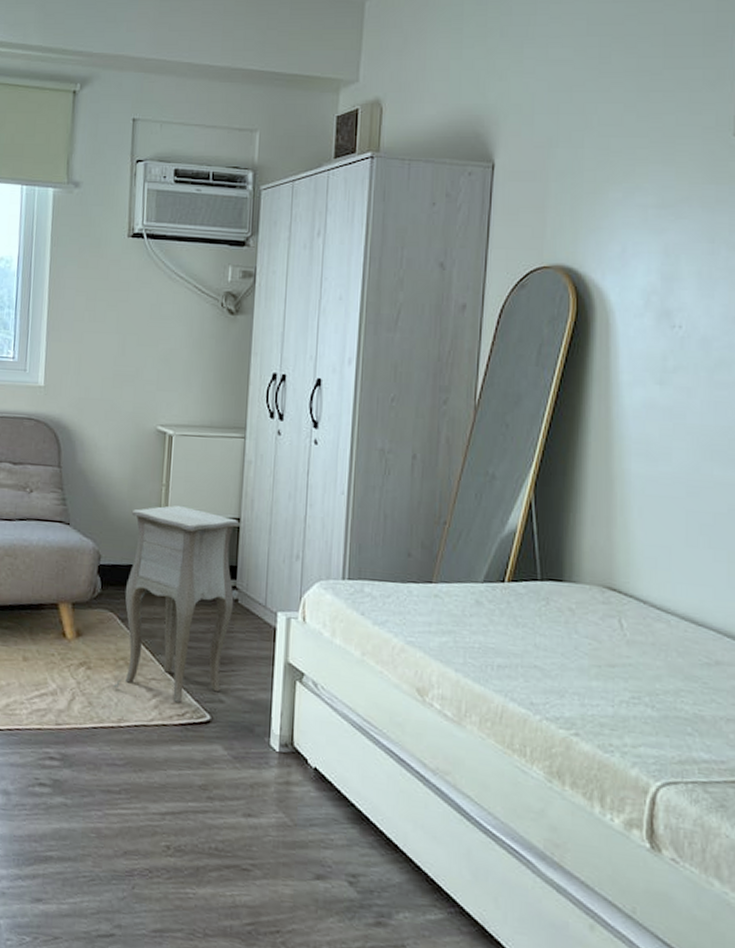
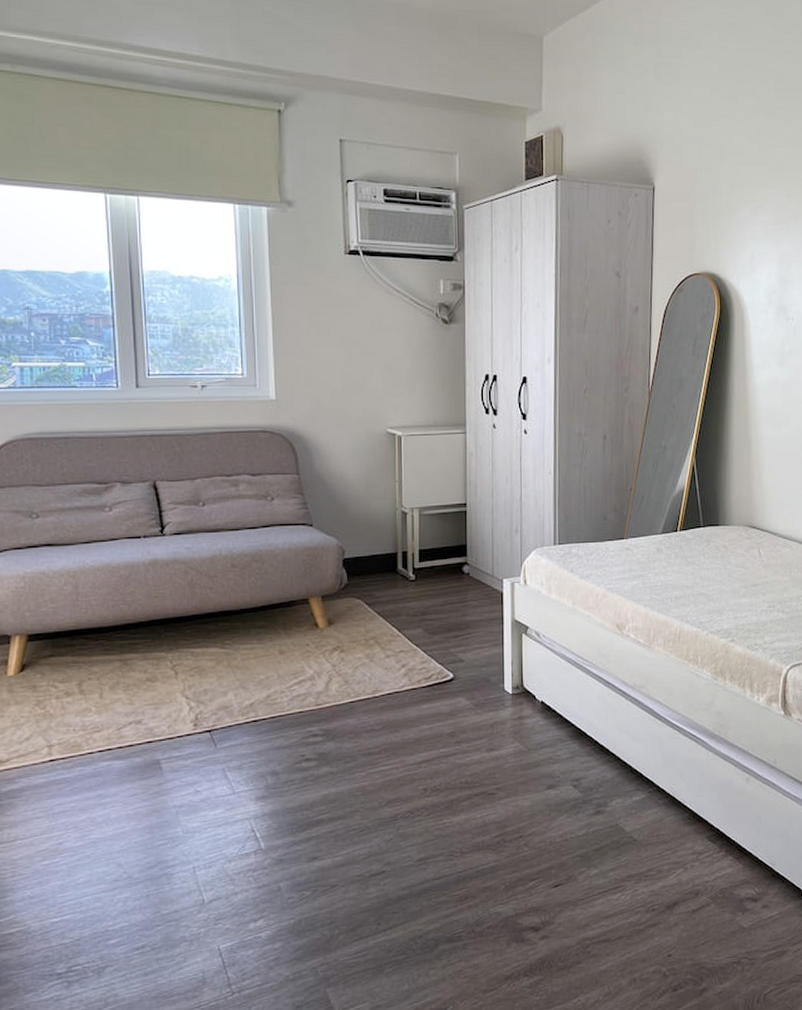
side table: present [113,505,240,703] -> none [366,497,466,668]

